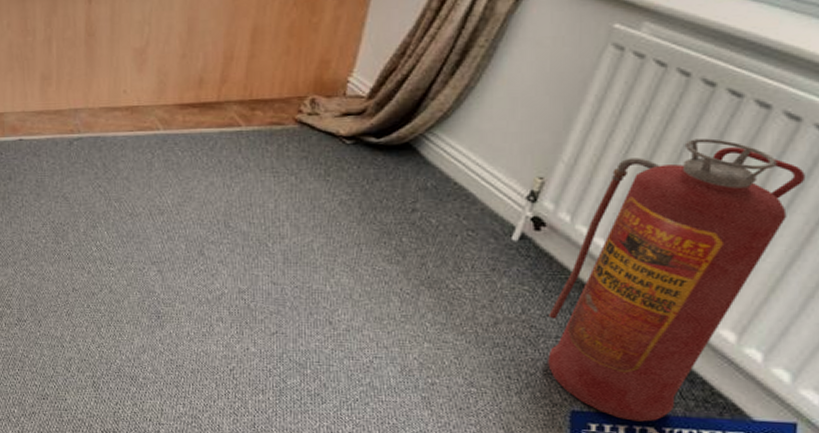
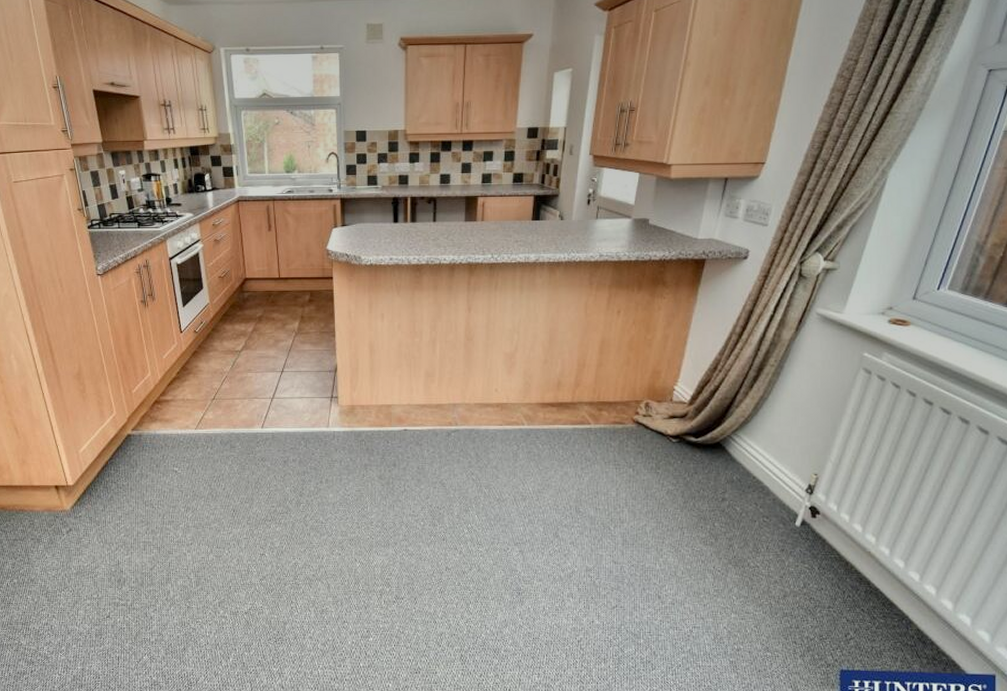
fire extinguisher: present [548,138,806,422] -> none [823,446,994,678]

